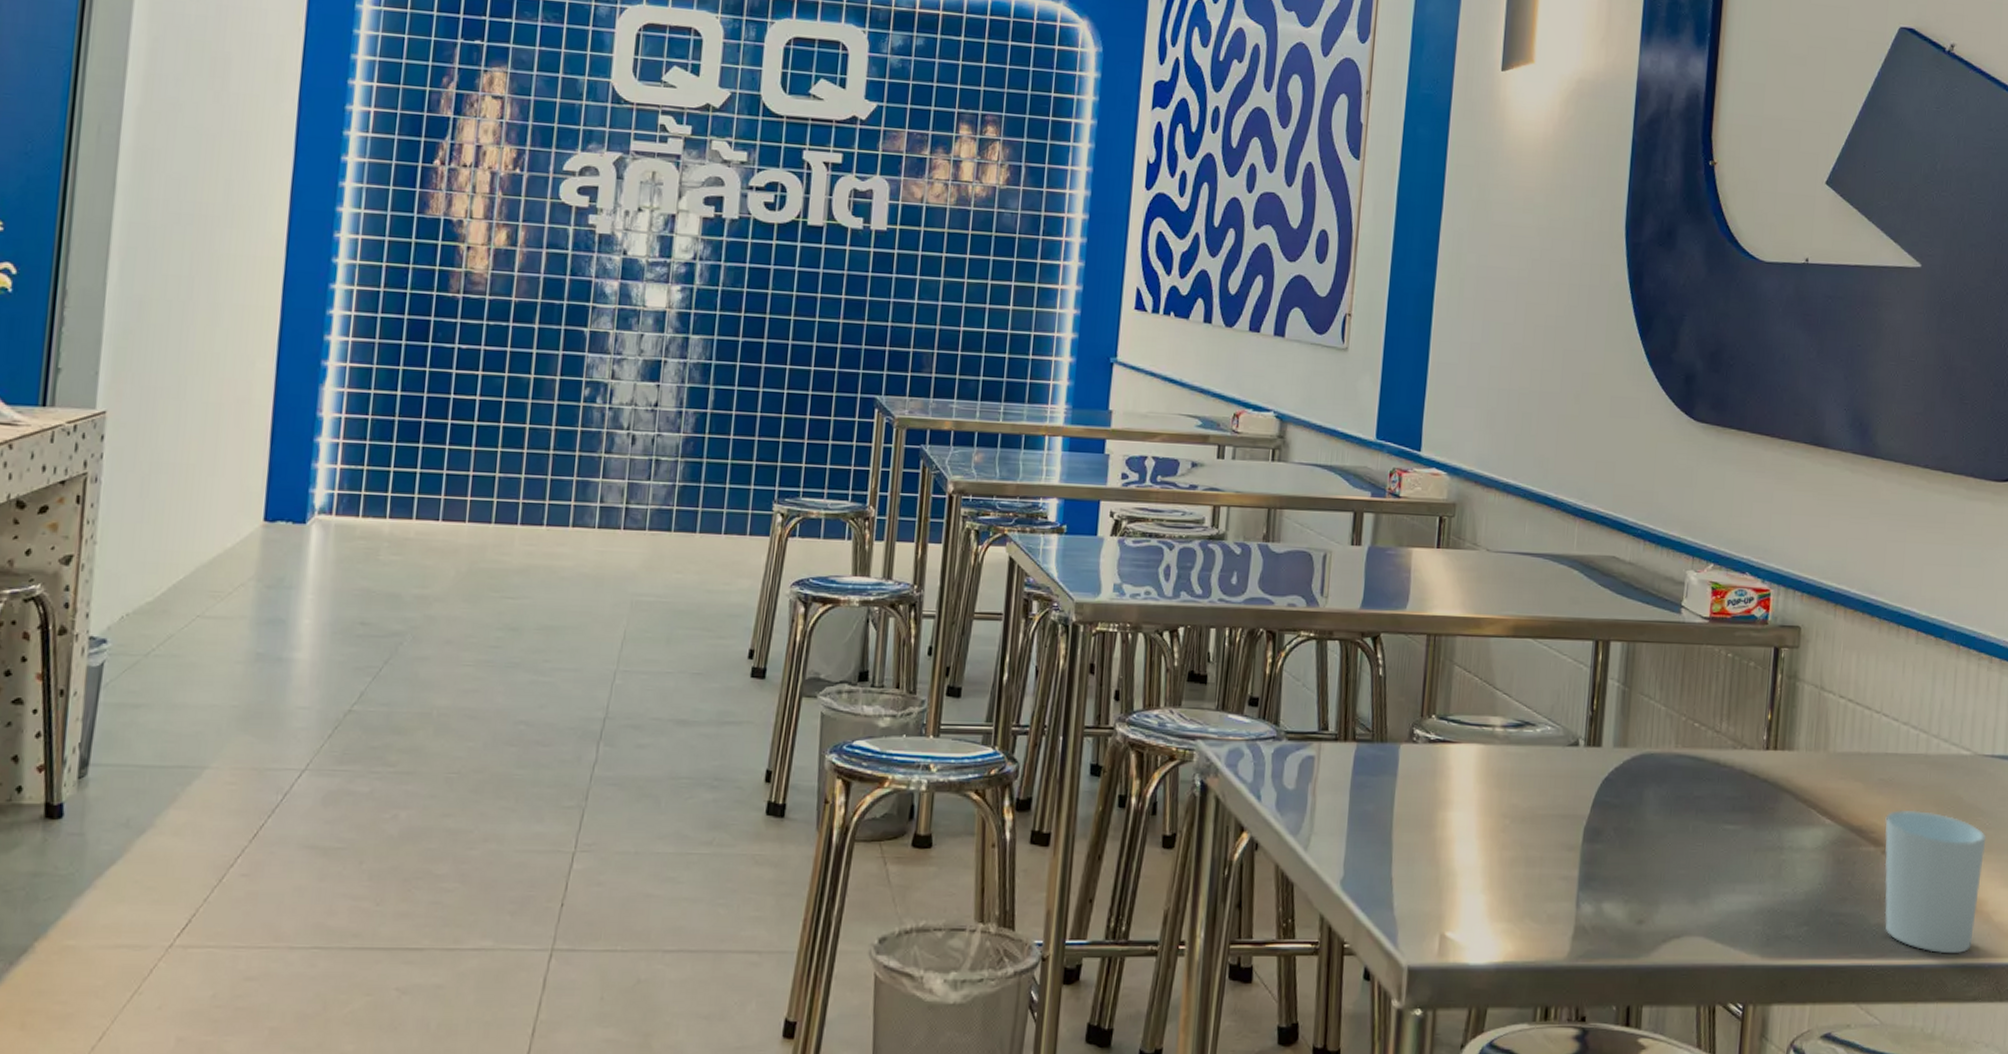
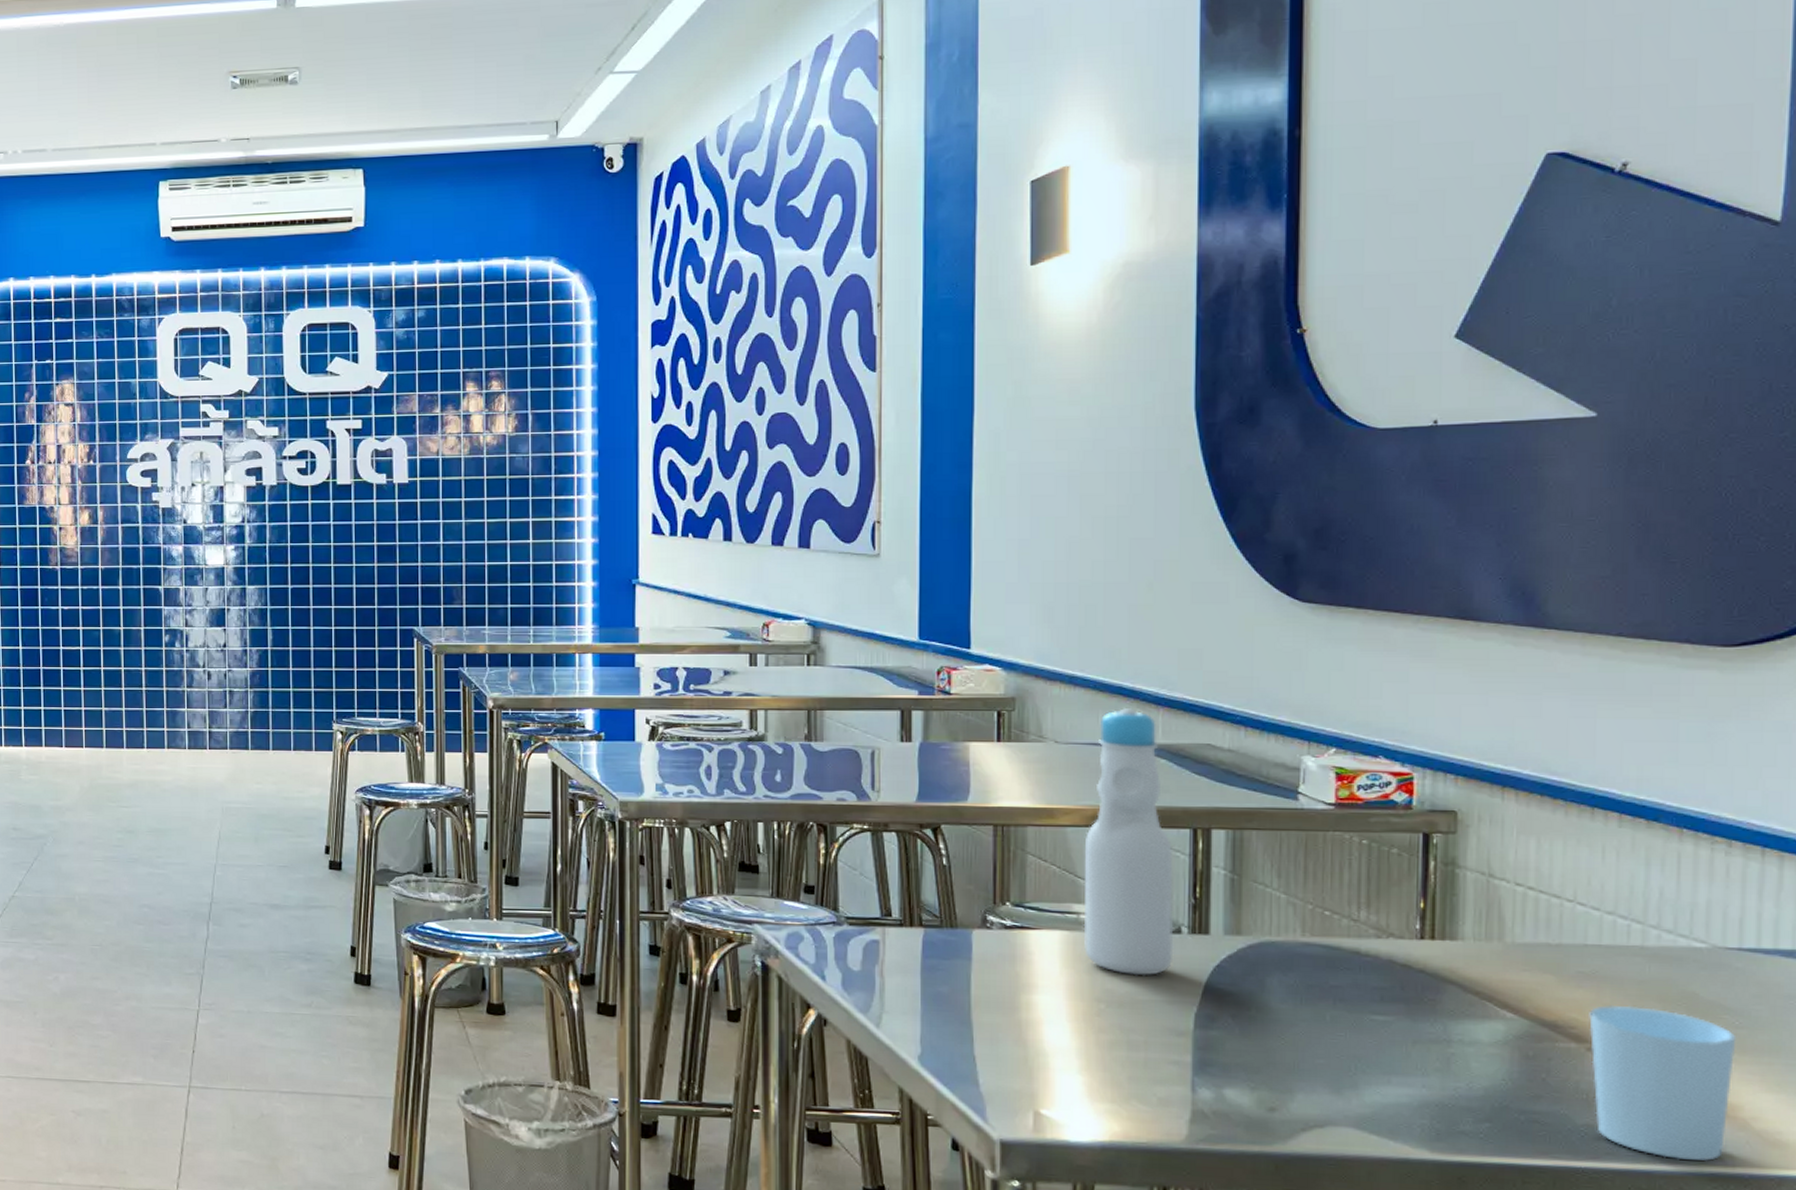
bottle: none [1496,517,1578,790] -> present [1083,707,1174,976]

